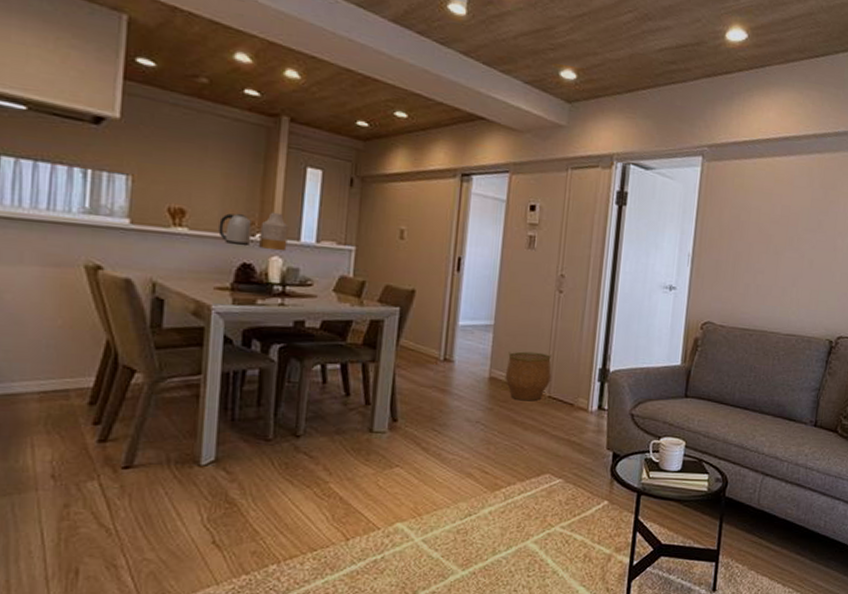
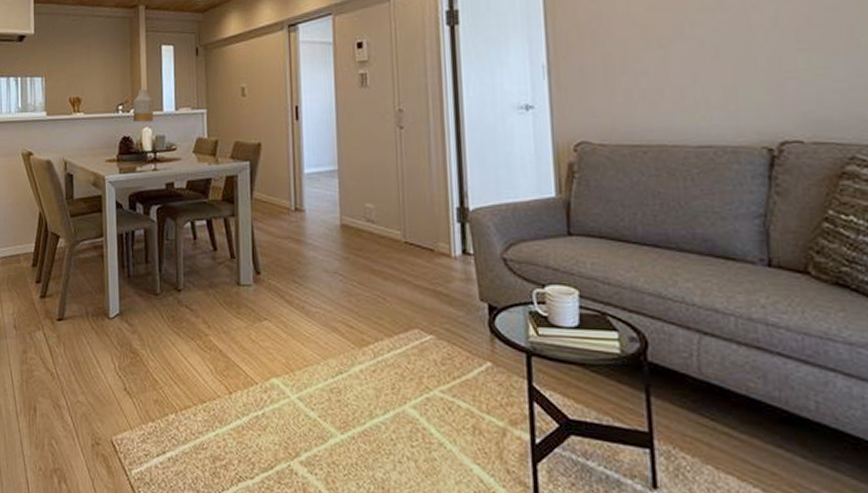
kettle: present [218,213,252,247] -> none [104,95,127,122]
basket: present [505,351,551,401] -> none [356,195,404,248]

